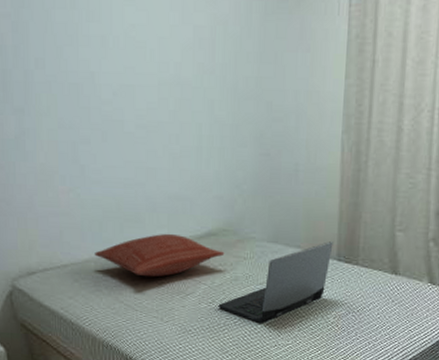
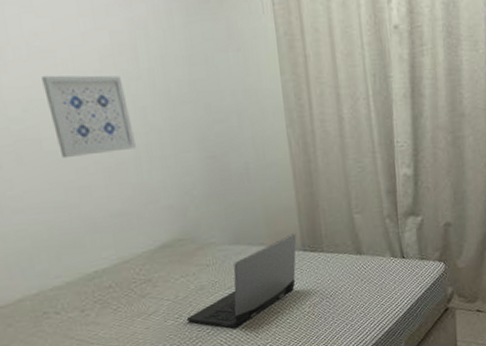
pillow: present [94,233,225,277] -> none [28,253,185,306]
wall art: none [132,63,200,141] -> present [42,75,136,159]

